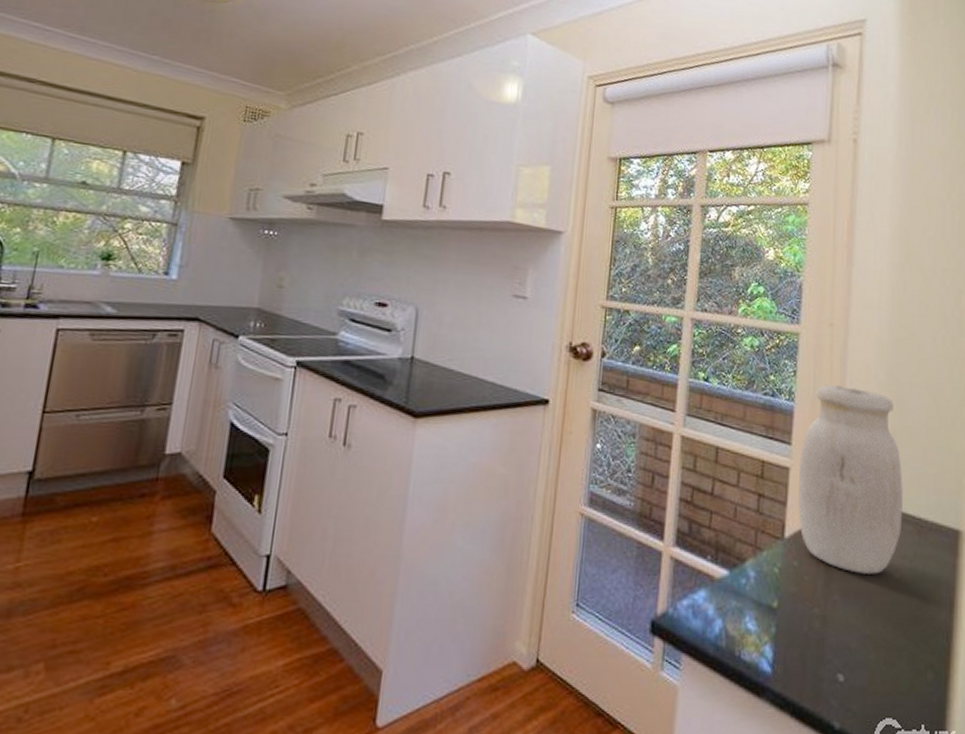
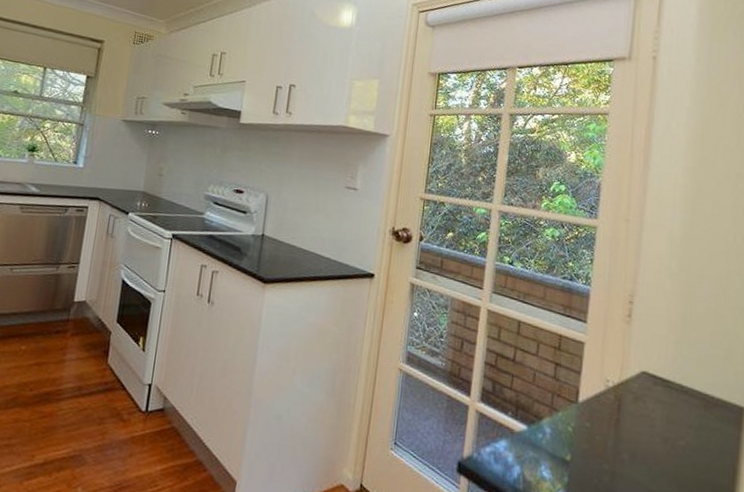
jar: present [797,384,903,574] -> none [591,272,691,440]

